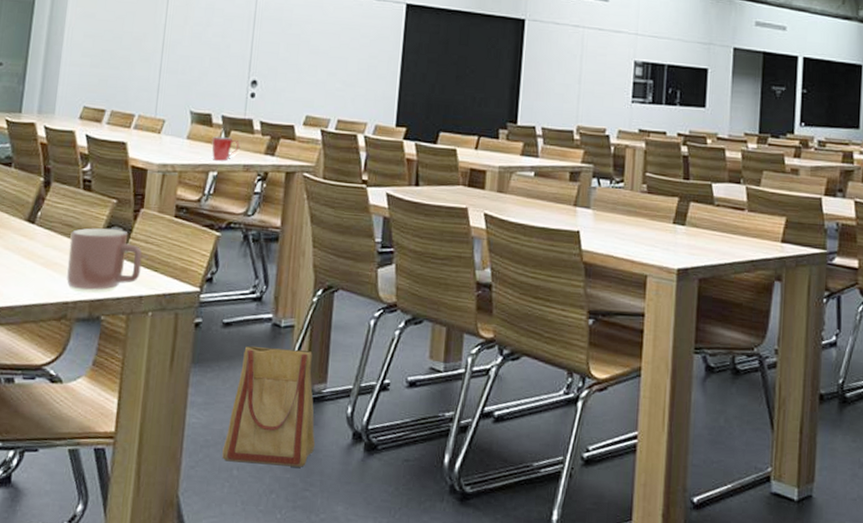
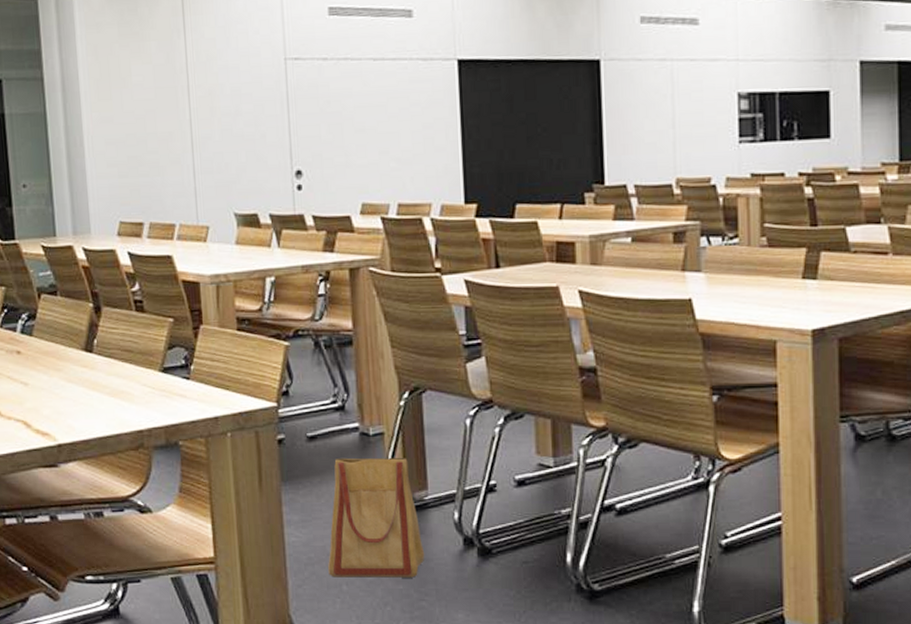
mug: present [66,228,143,294] -> none [131,349,212,420]
mug: present [211,136,239,161] -> none [263,237,294,265]

